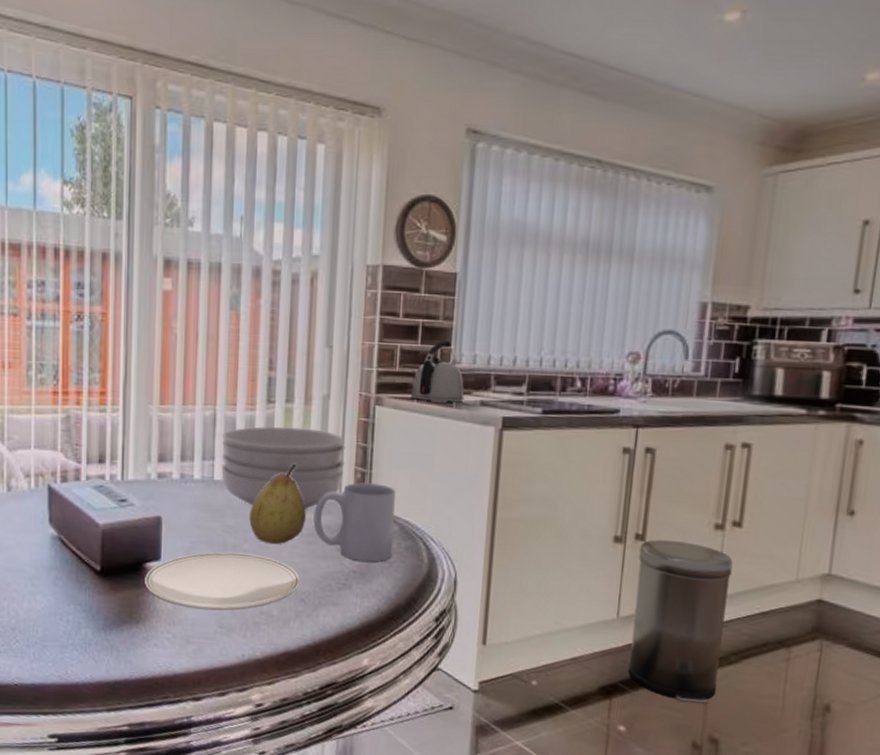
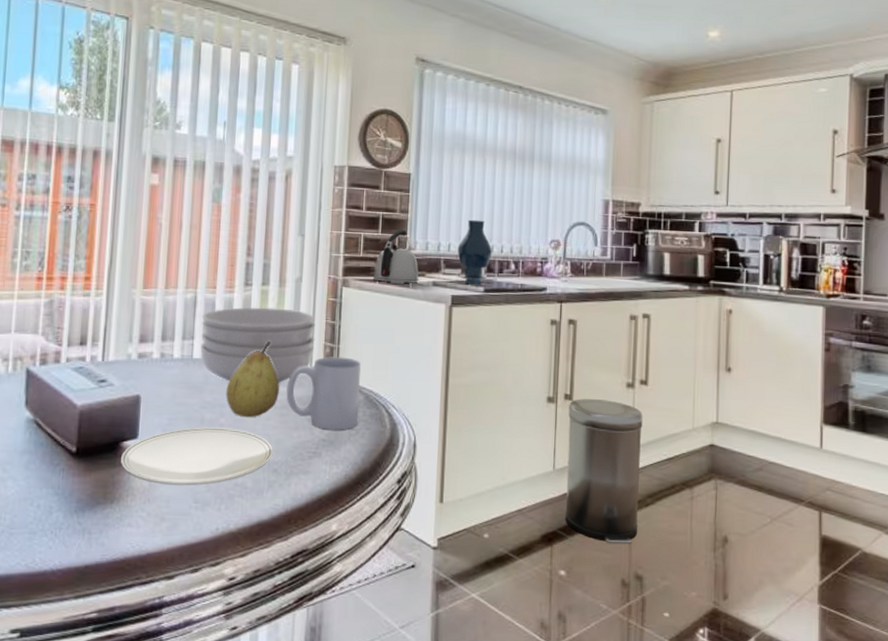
vase: none [511,327,555,406] -> present [457,219,493,285]

